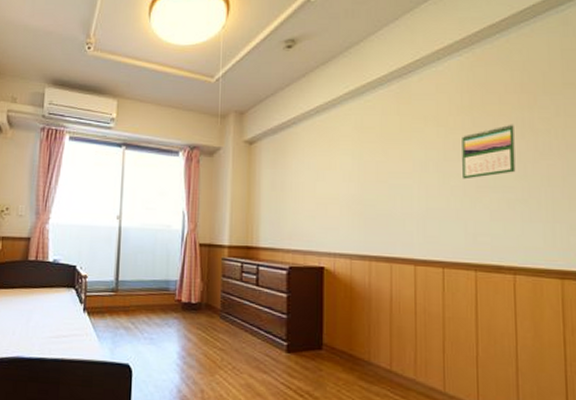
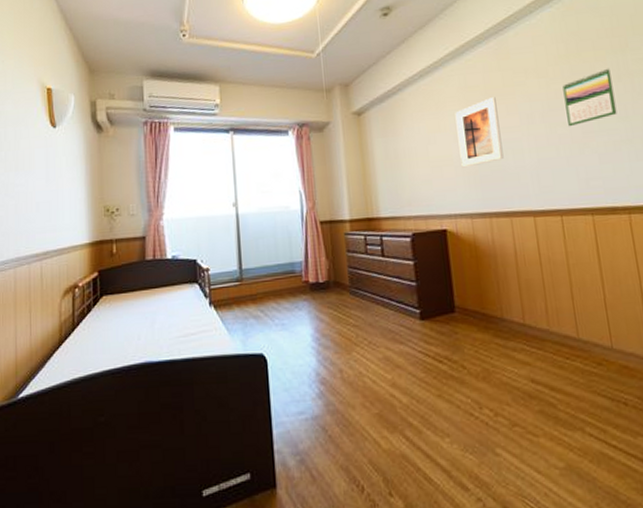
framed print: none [347,141,391,208] -> present [455,97,504,168]

